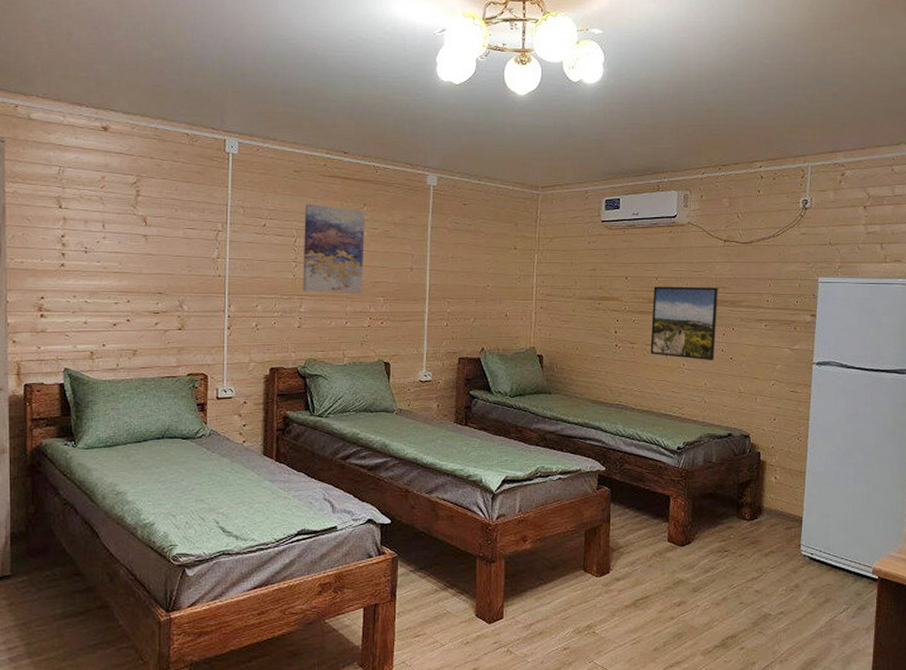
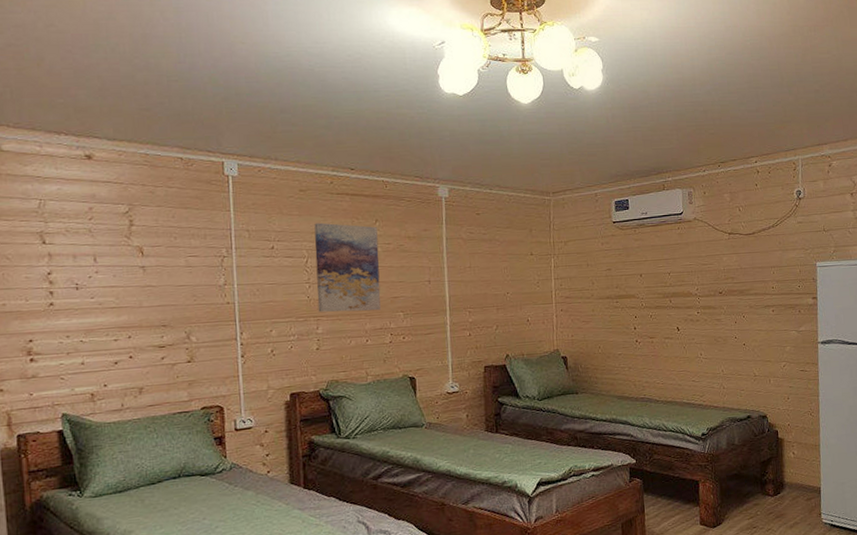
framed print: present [650,286,718,361] -> none [667,278,729,349]

